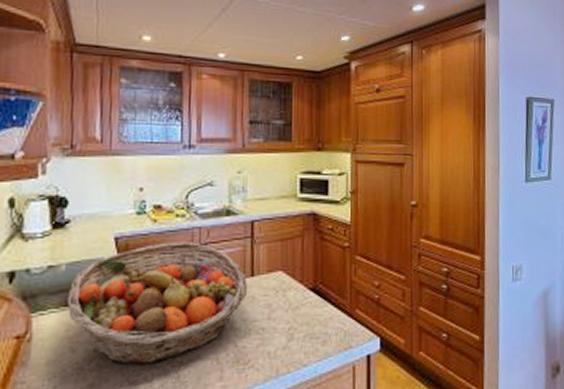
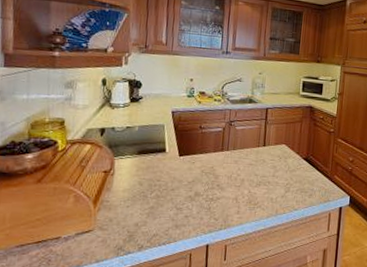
fruit basket: present [67,242,248,366] -> none [138,118,261,198]

